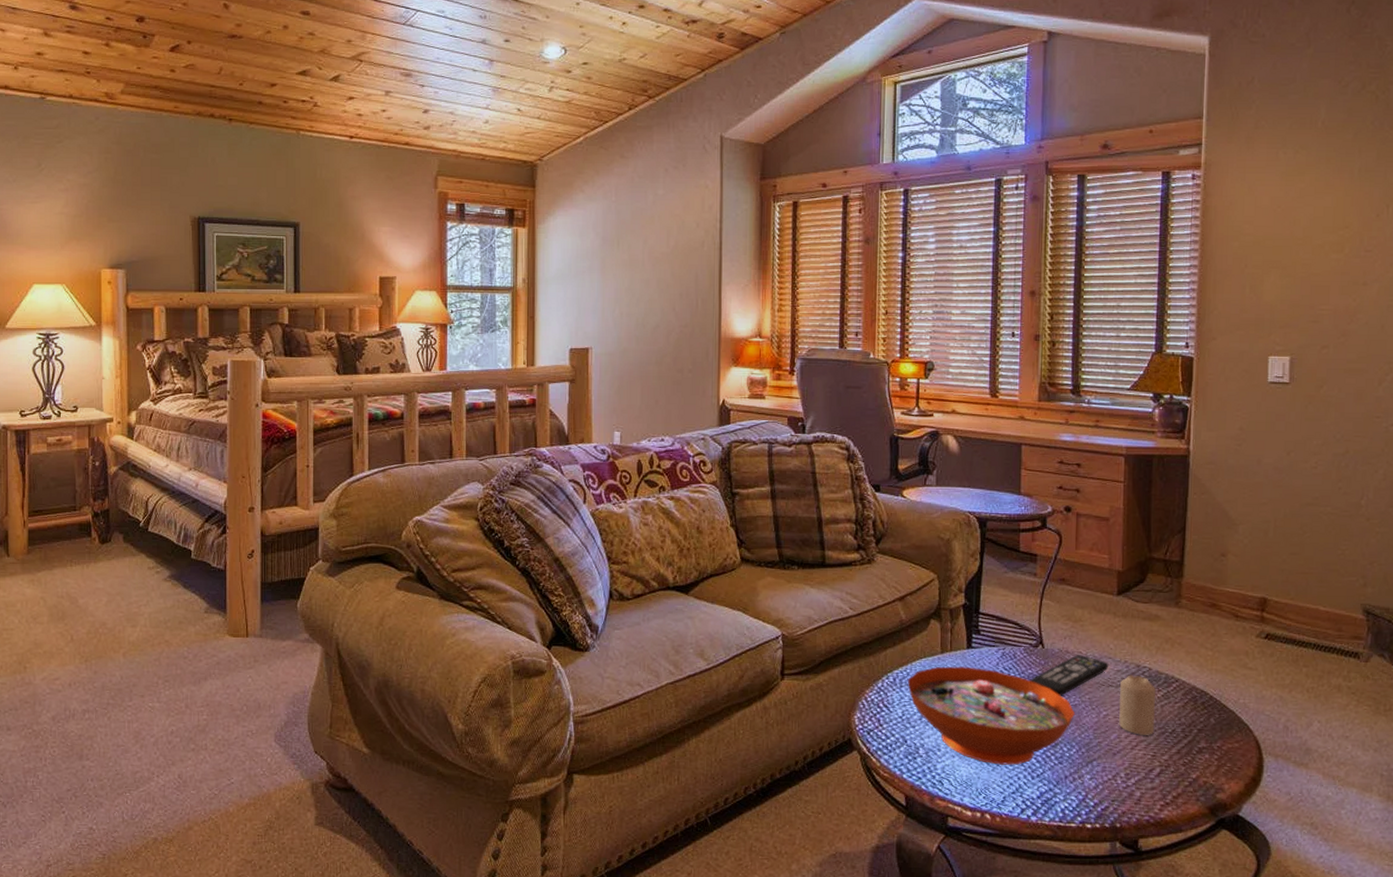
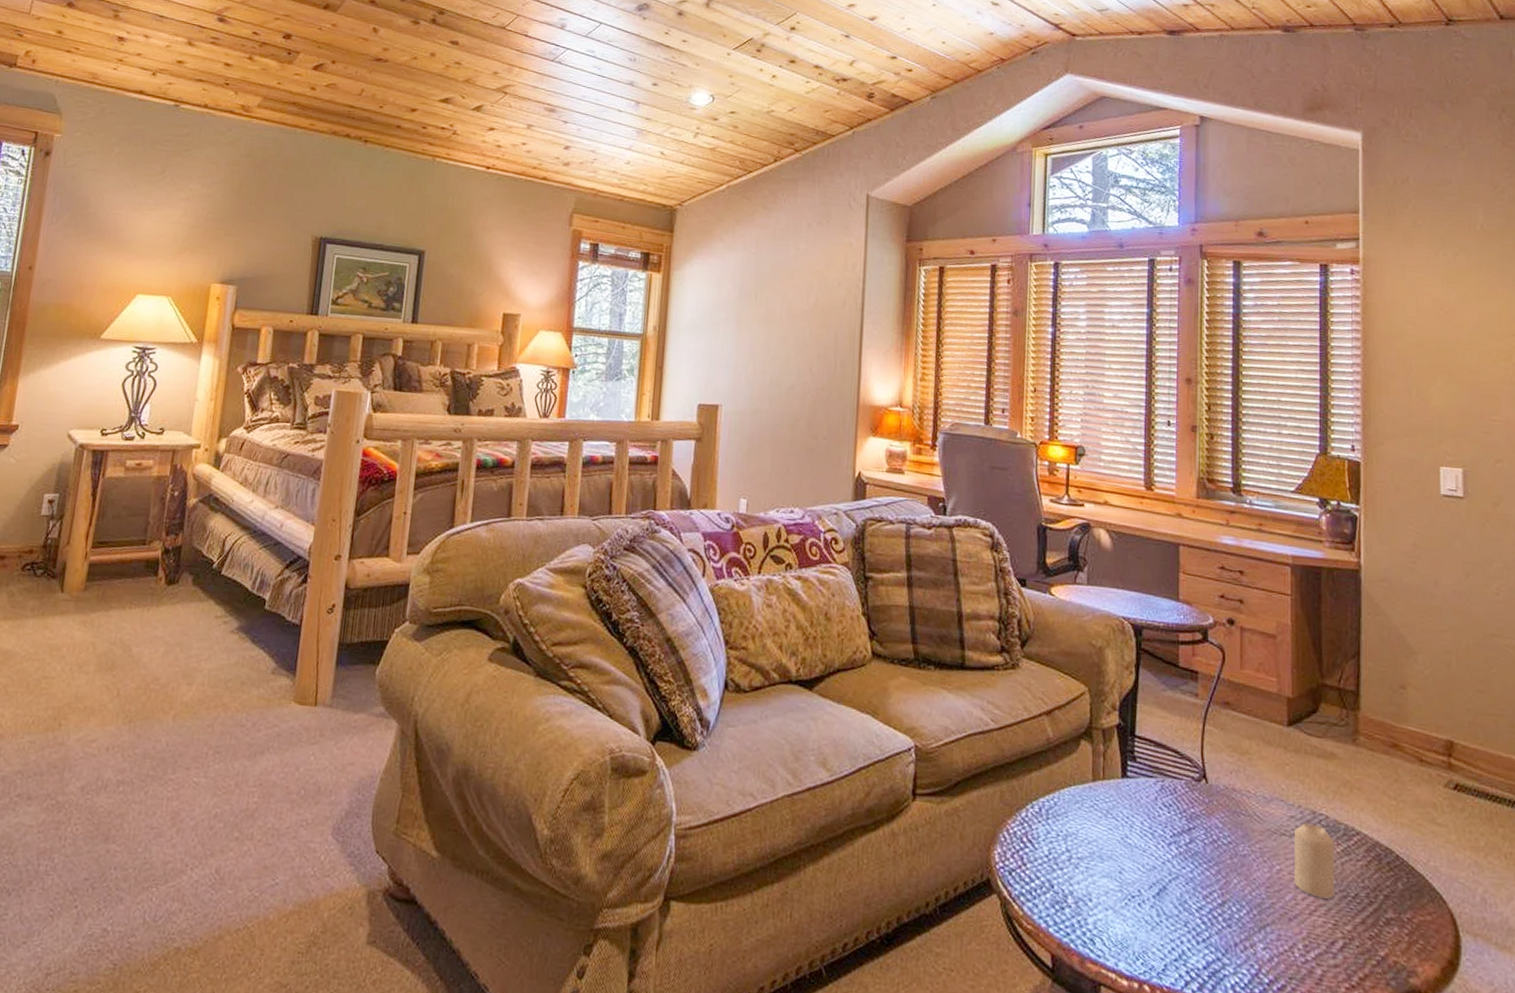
decorative bowl: present [907,666,1075,766] -> none [1054,796,1244,925]
remote control: present [1029,655,1109,696] -> none [1191,794,1281,843]

